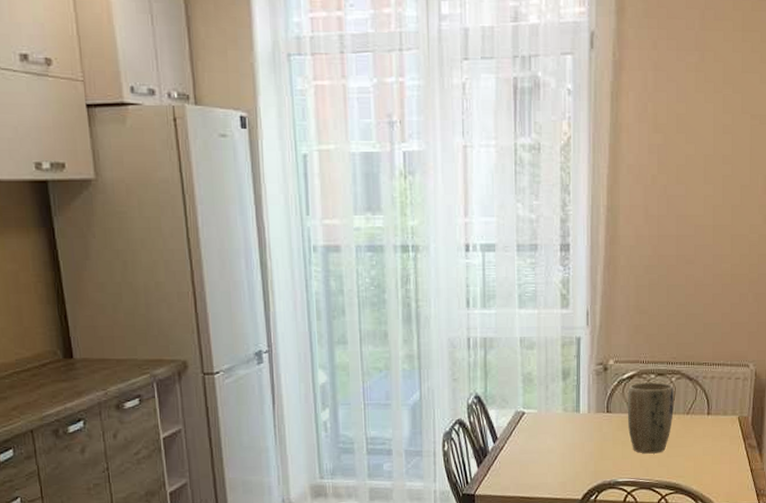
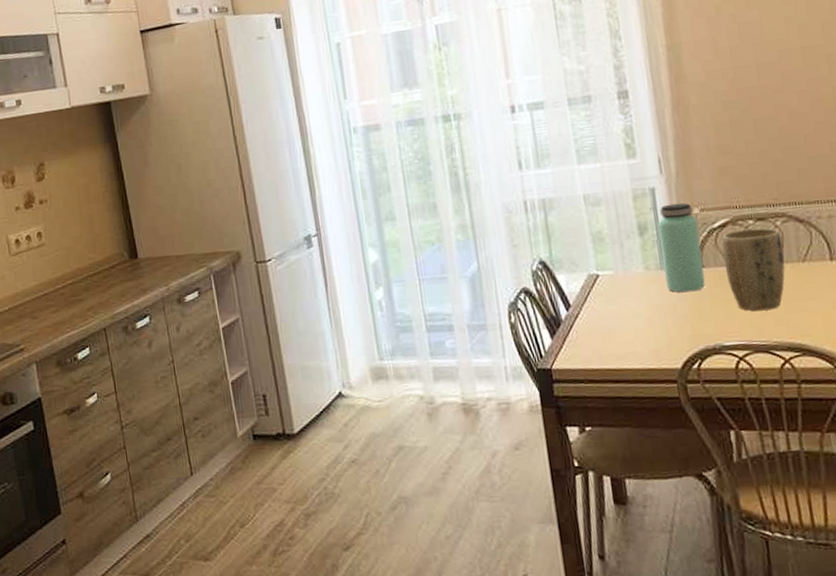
bottle: none [578,353,611,434] -> present [658,202,706,293]

